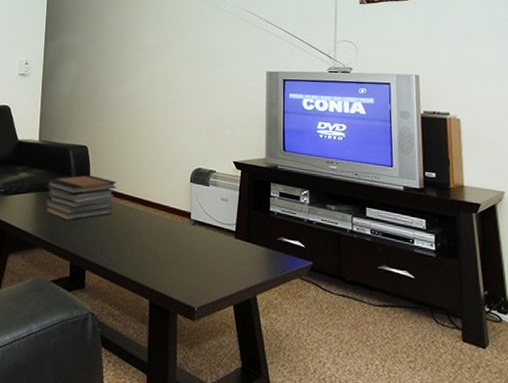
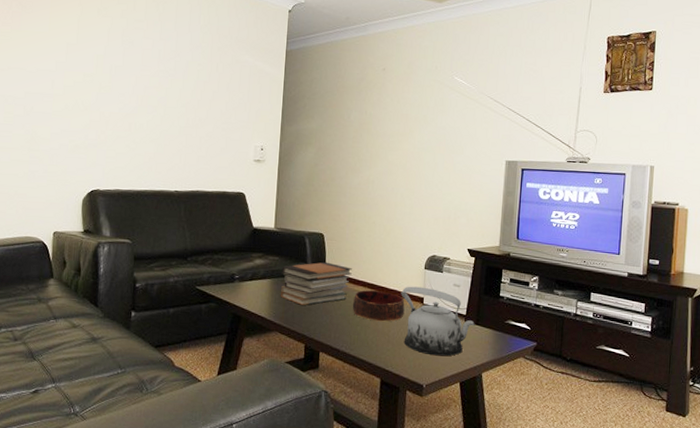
bowl: none [117,204,172,239] -> present [352,290,405,322]
teapot: none [167,200,247,276] -> present [401,286,476,356]

